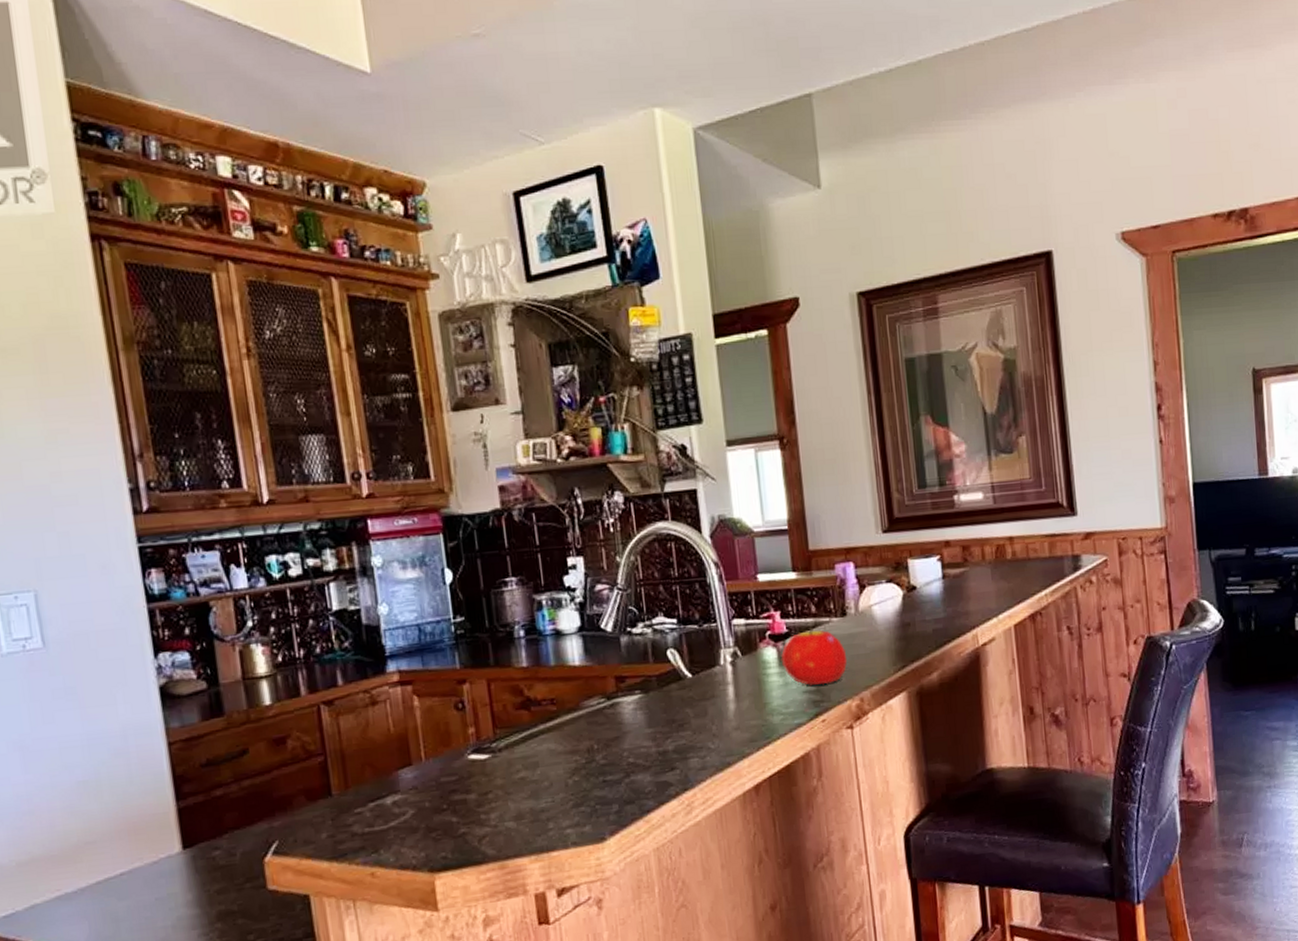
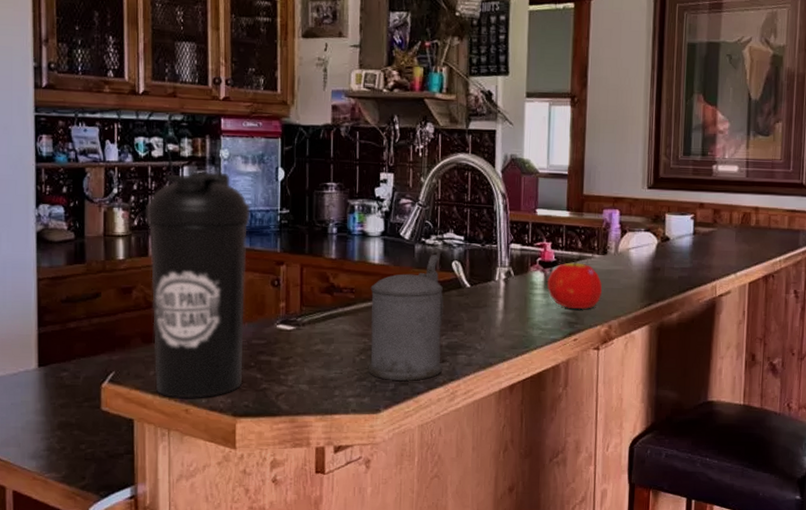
water bottle: none [290,584,435,862] -> present [146,171,251,399]
beer stein: none [574,645,672,801] -> present [368,255,444,381]

